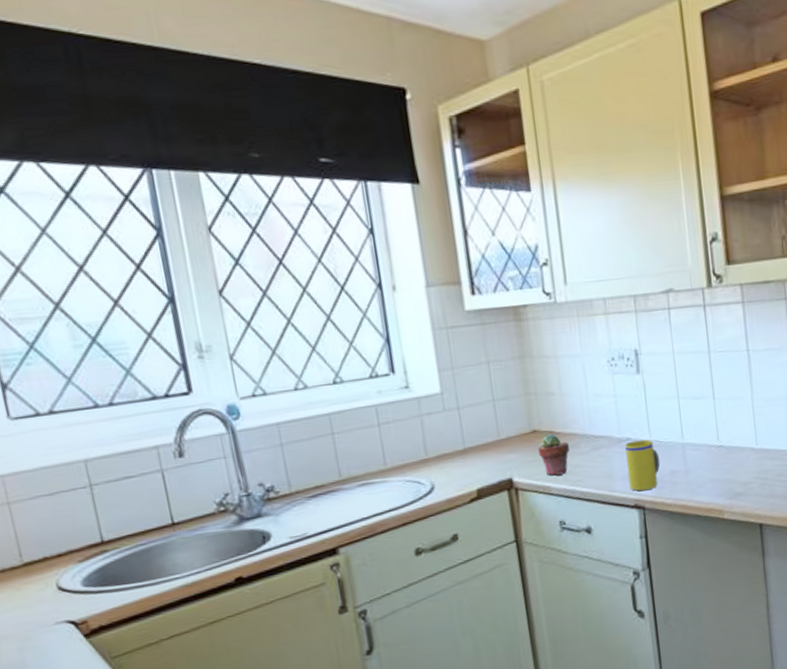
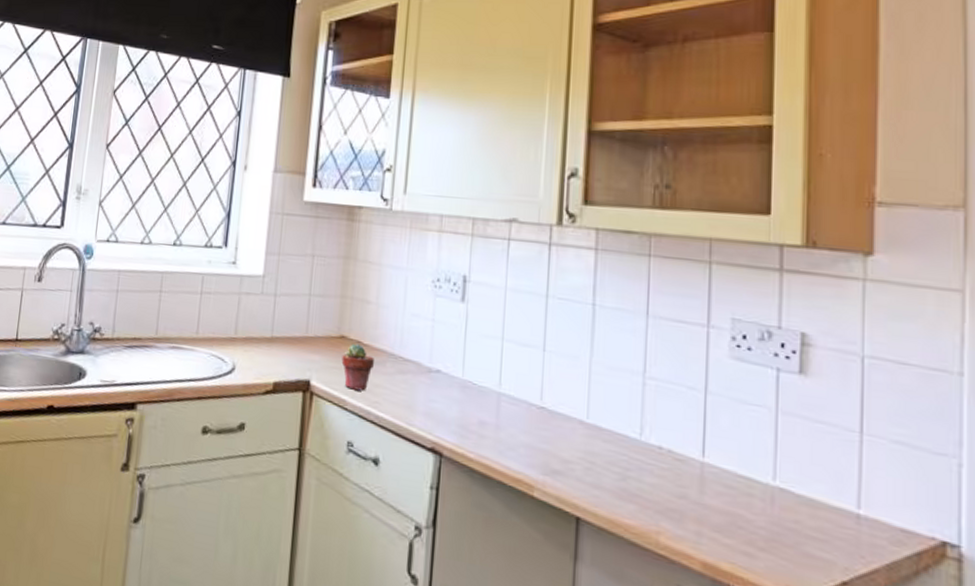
mug: present [625,439,660,491] -> none [430,374,470,435]

